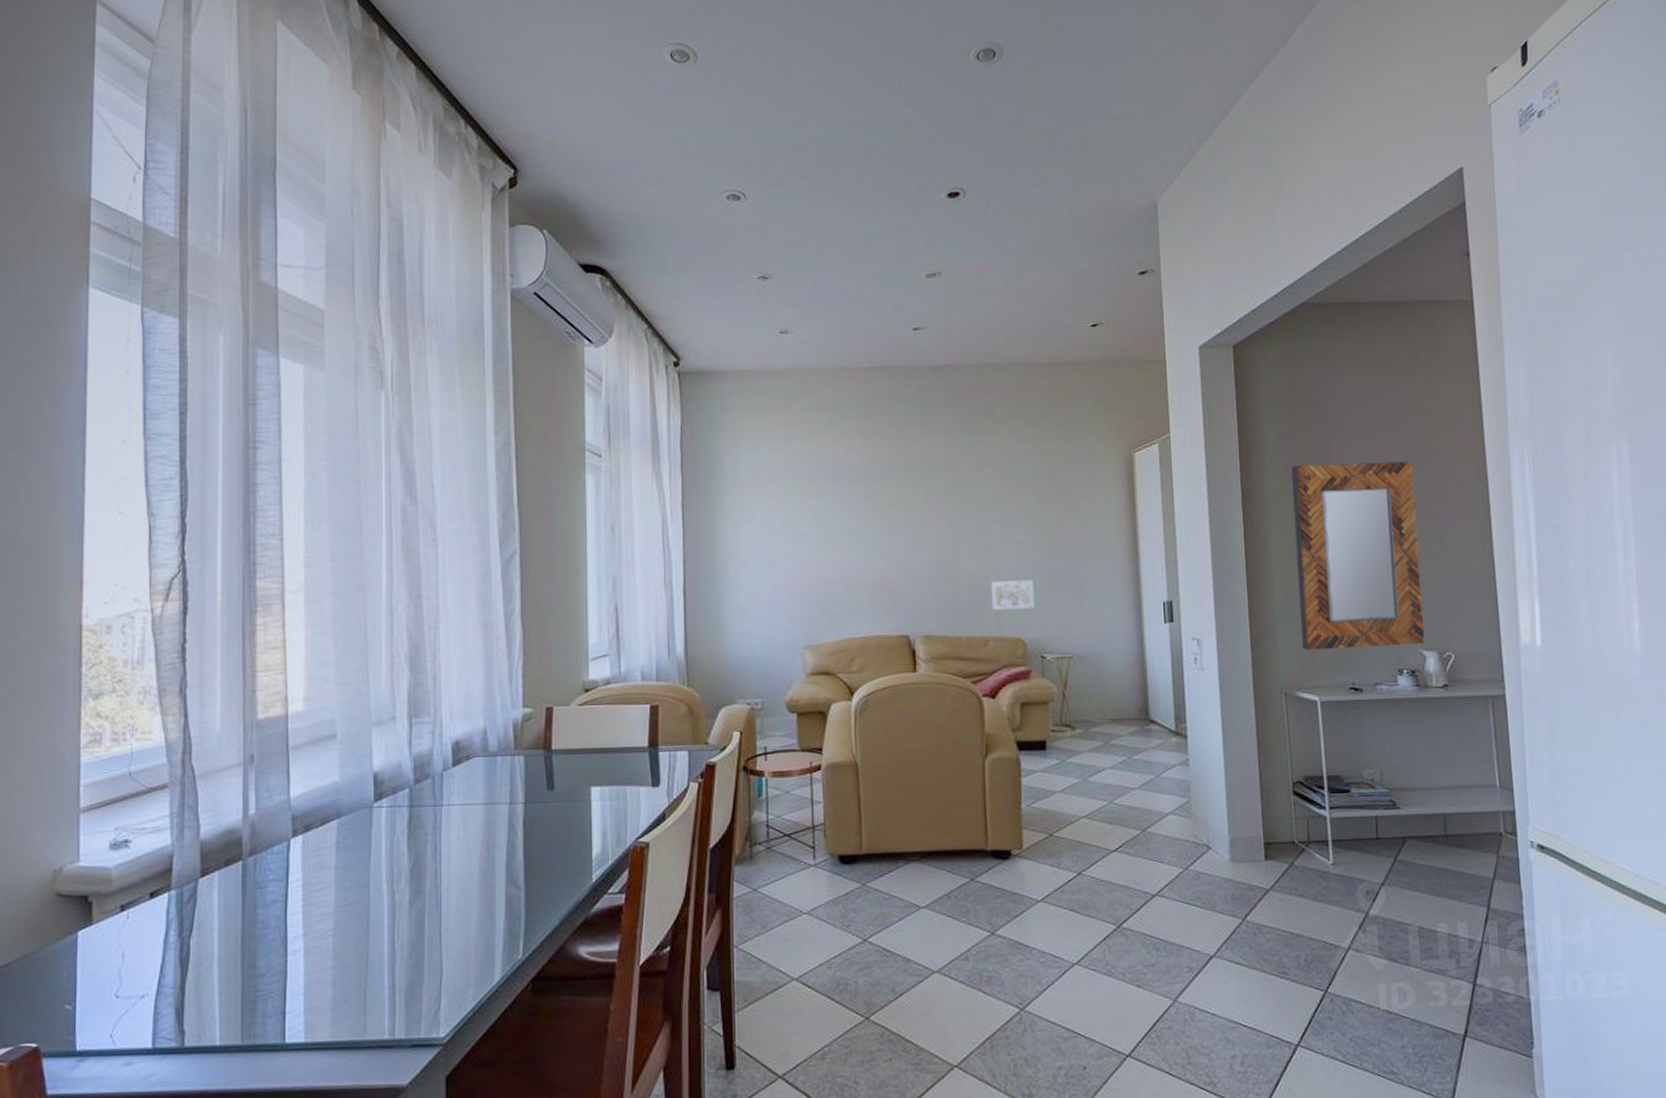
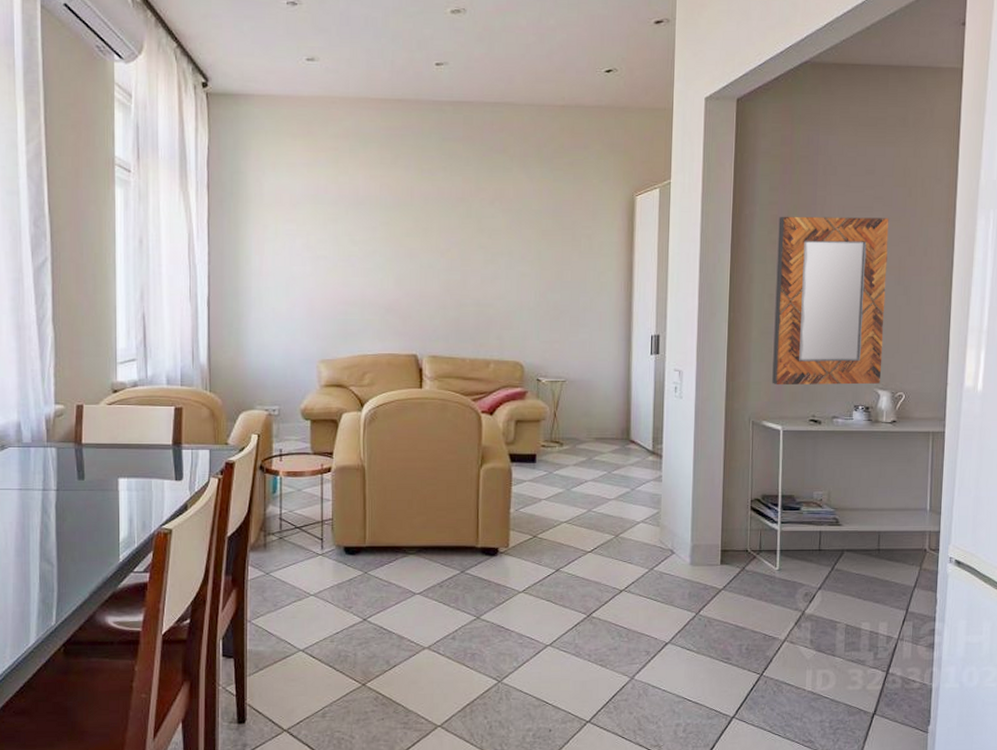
wall art: present [990,580,1035,611] -> none [494,309,535,337]

